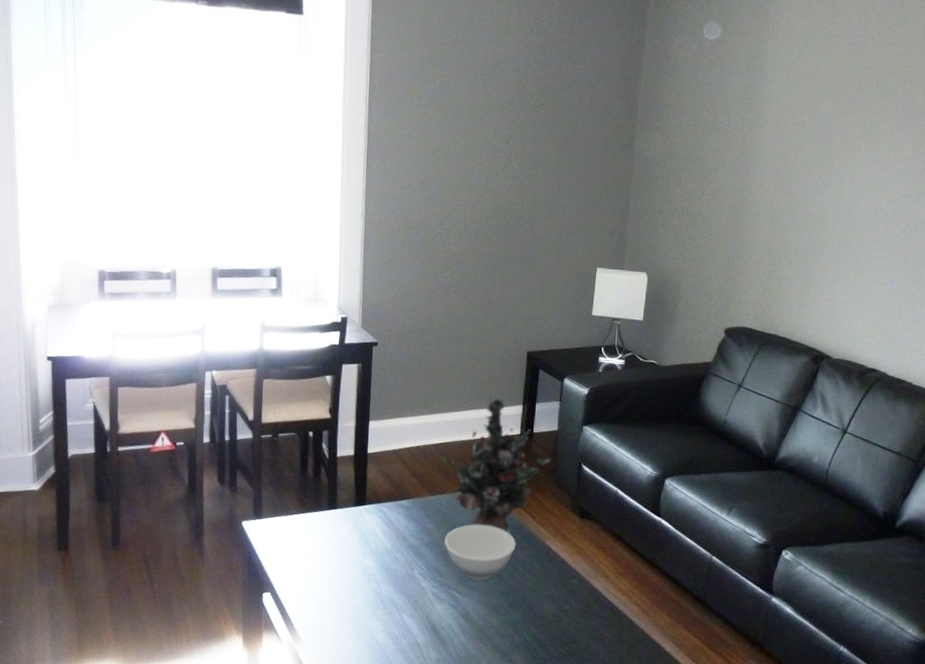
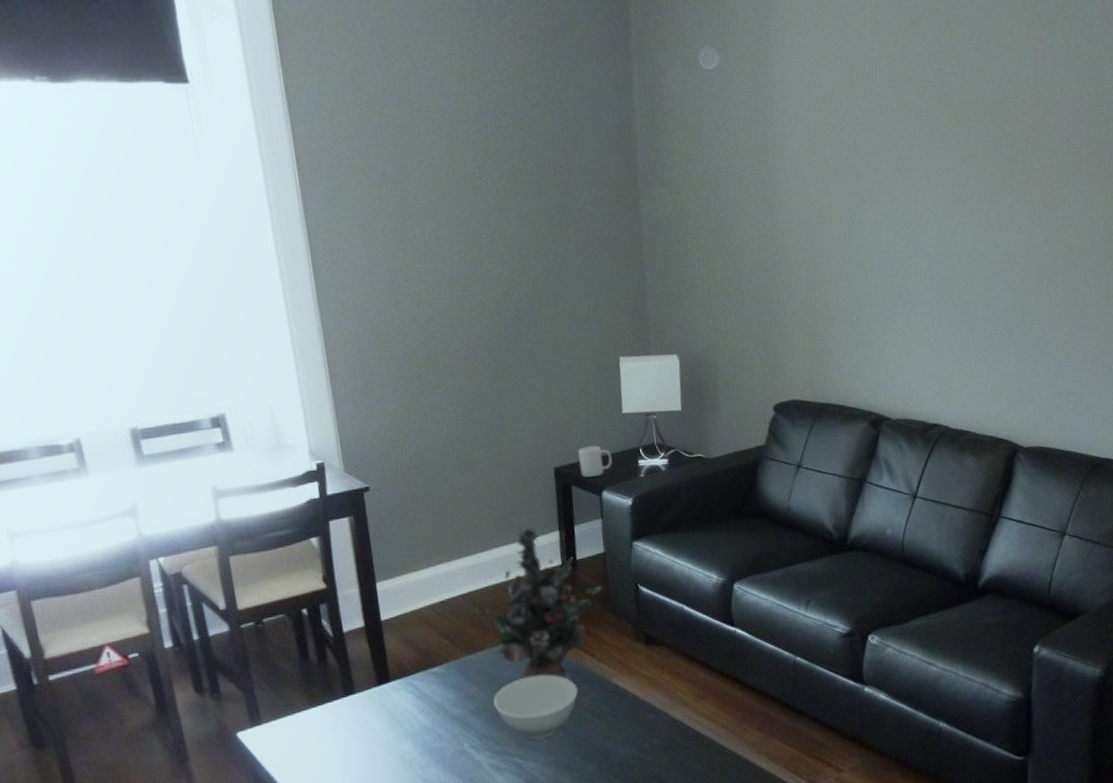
mug: none [548,338,577,365] -> present [577,445,612,478]

